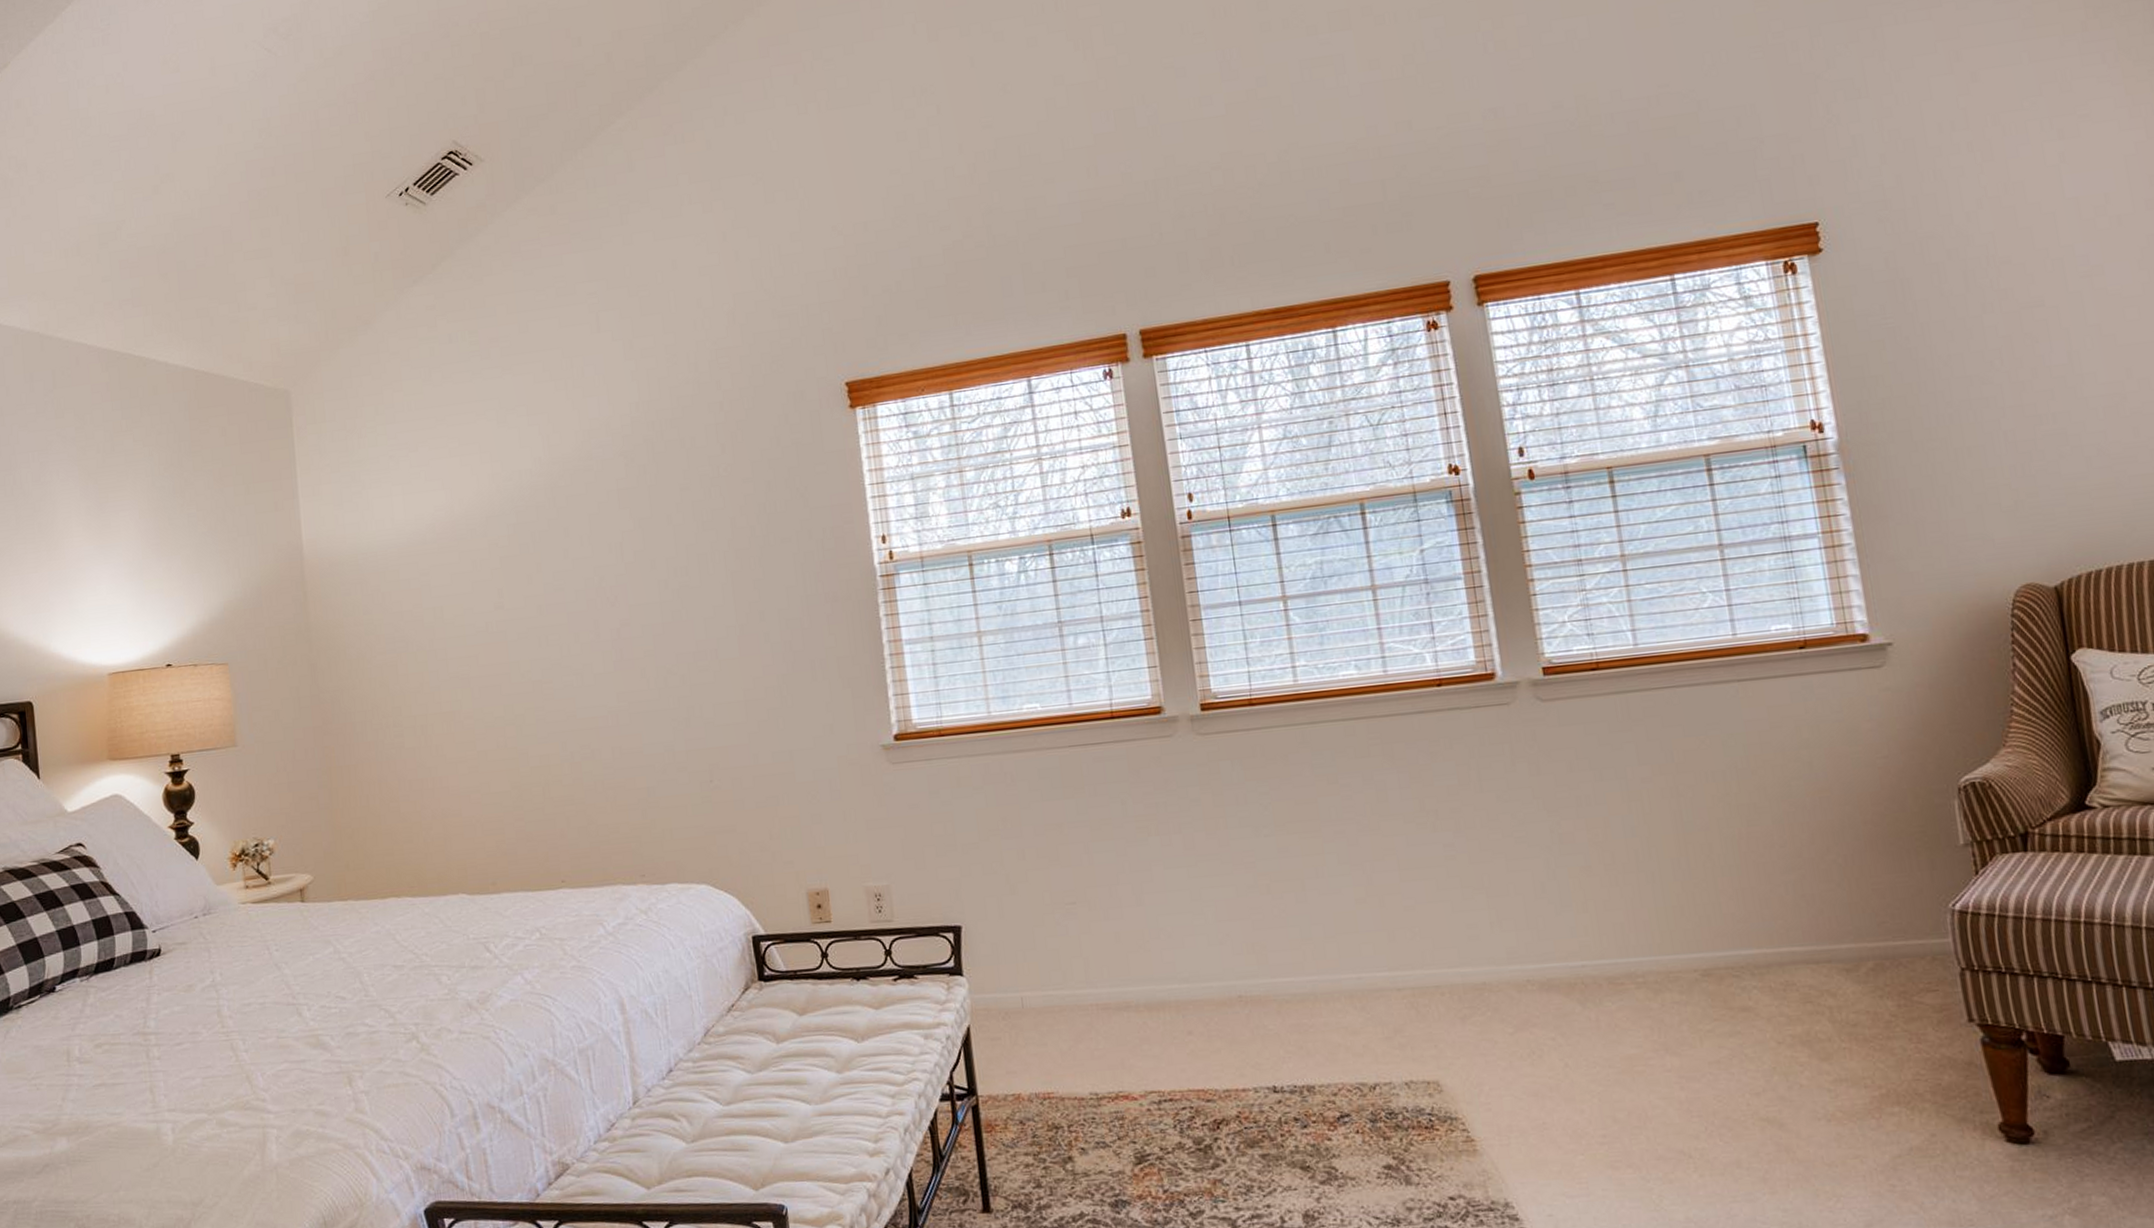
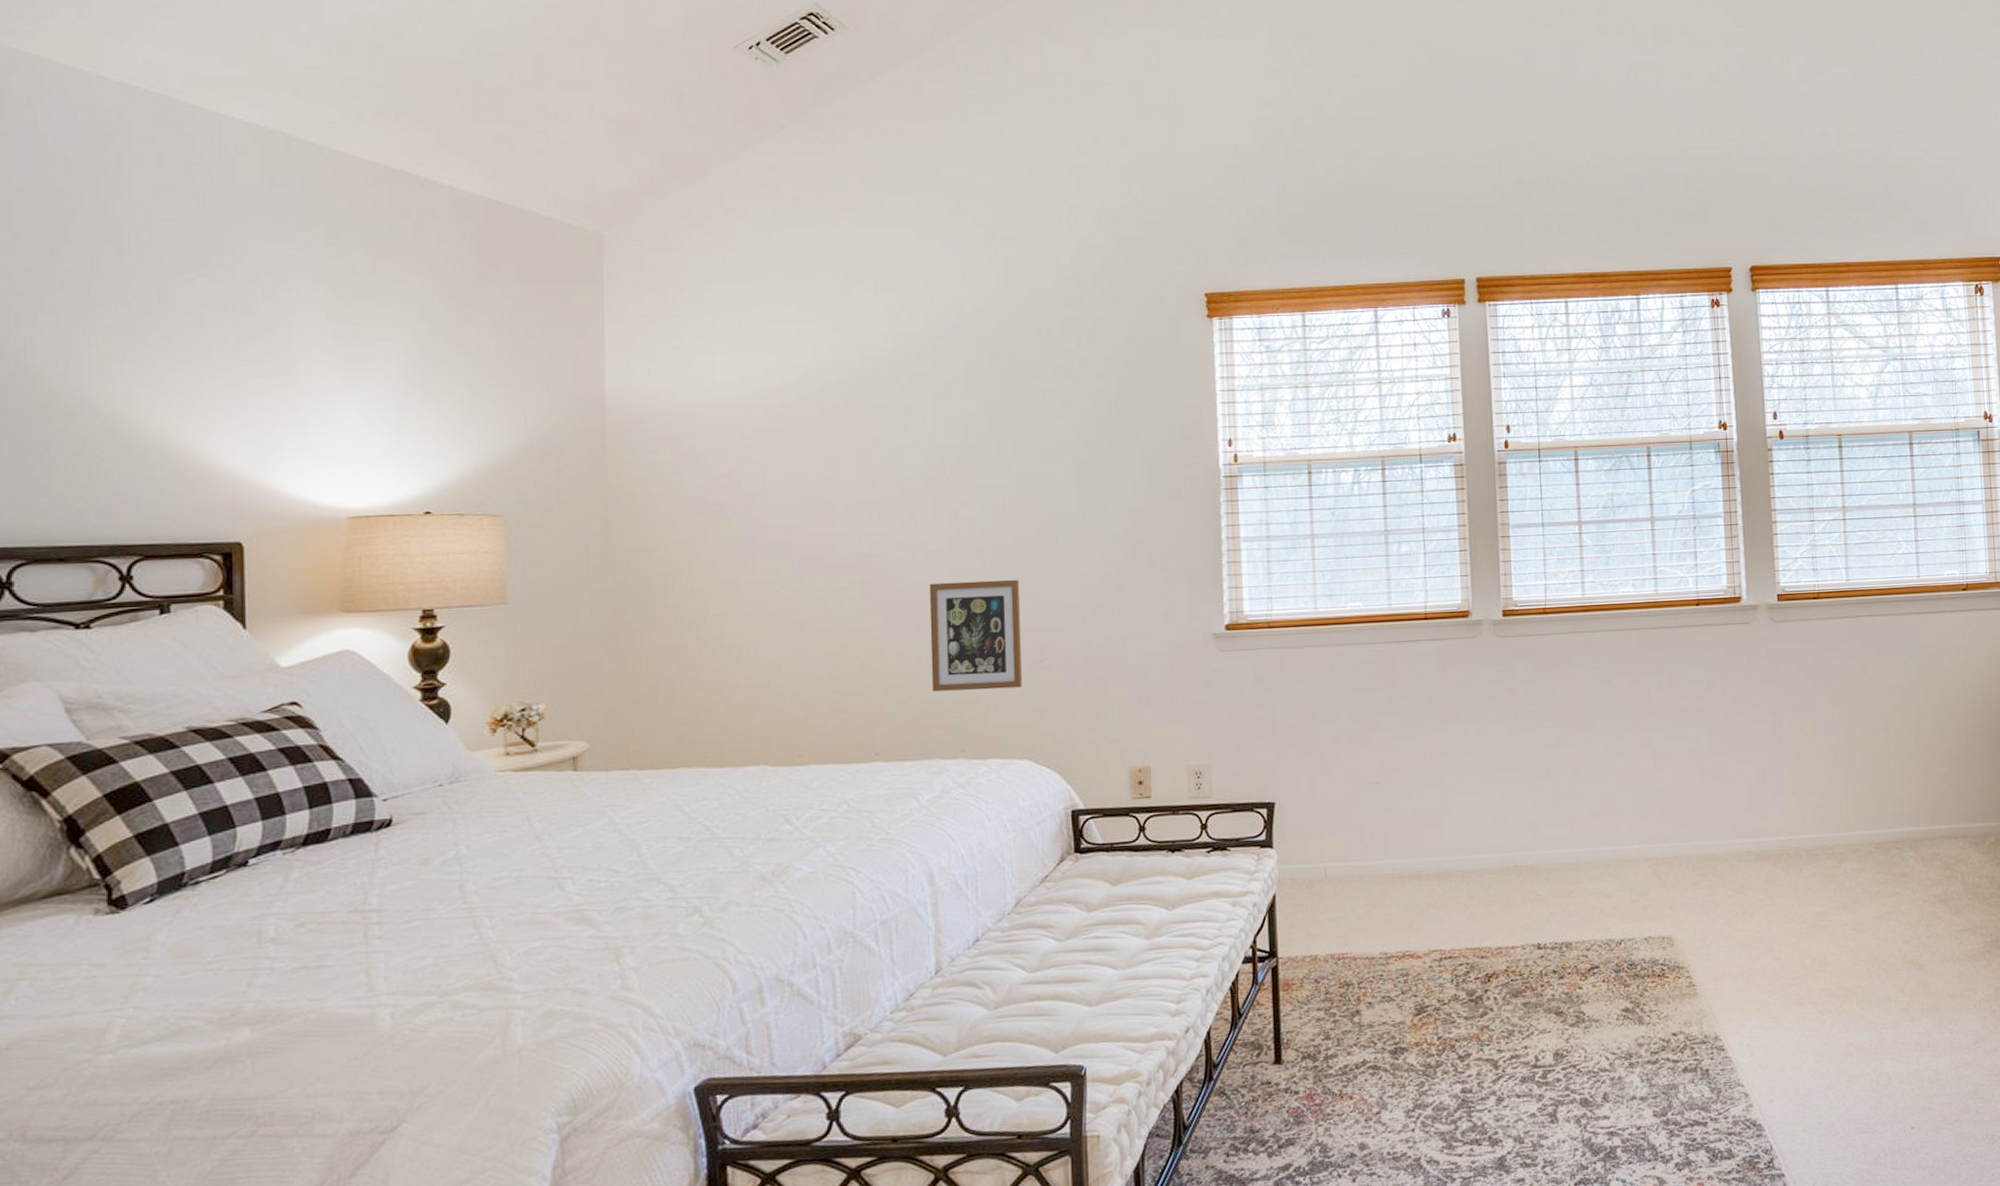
picture frame: none [598,697,694,817] -> present [929,579,1022,692]

